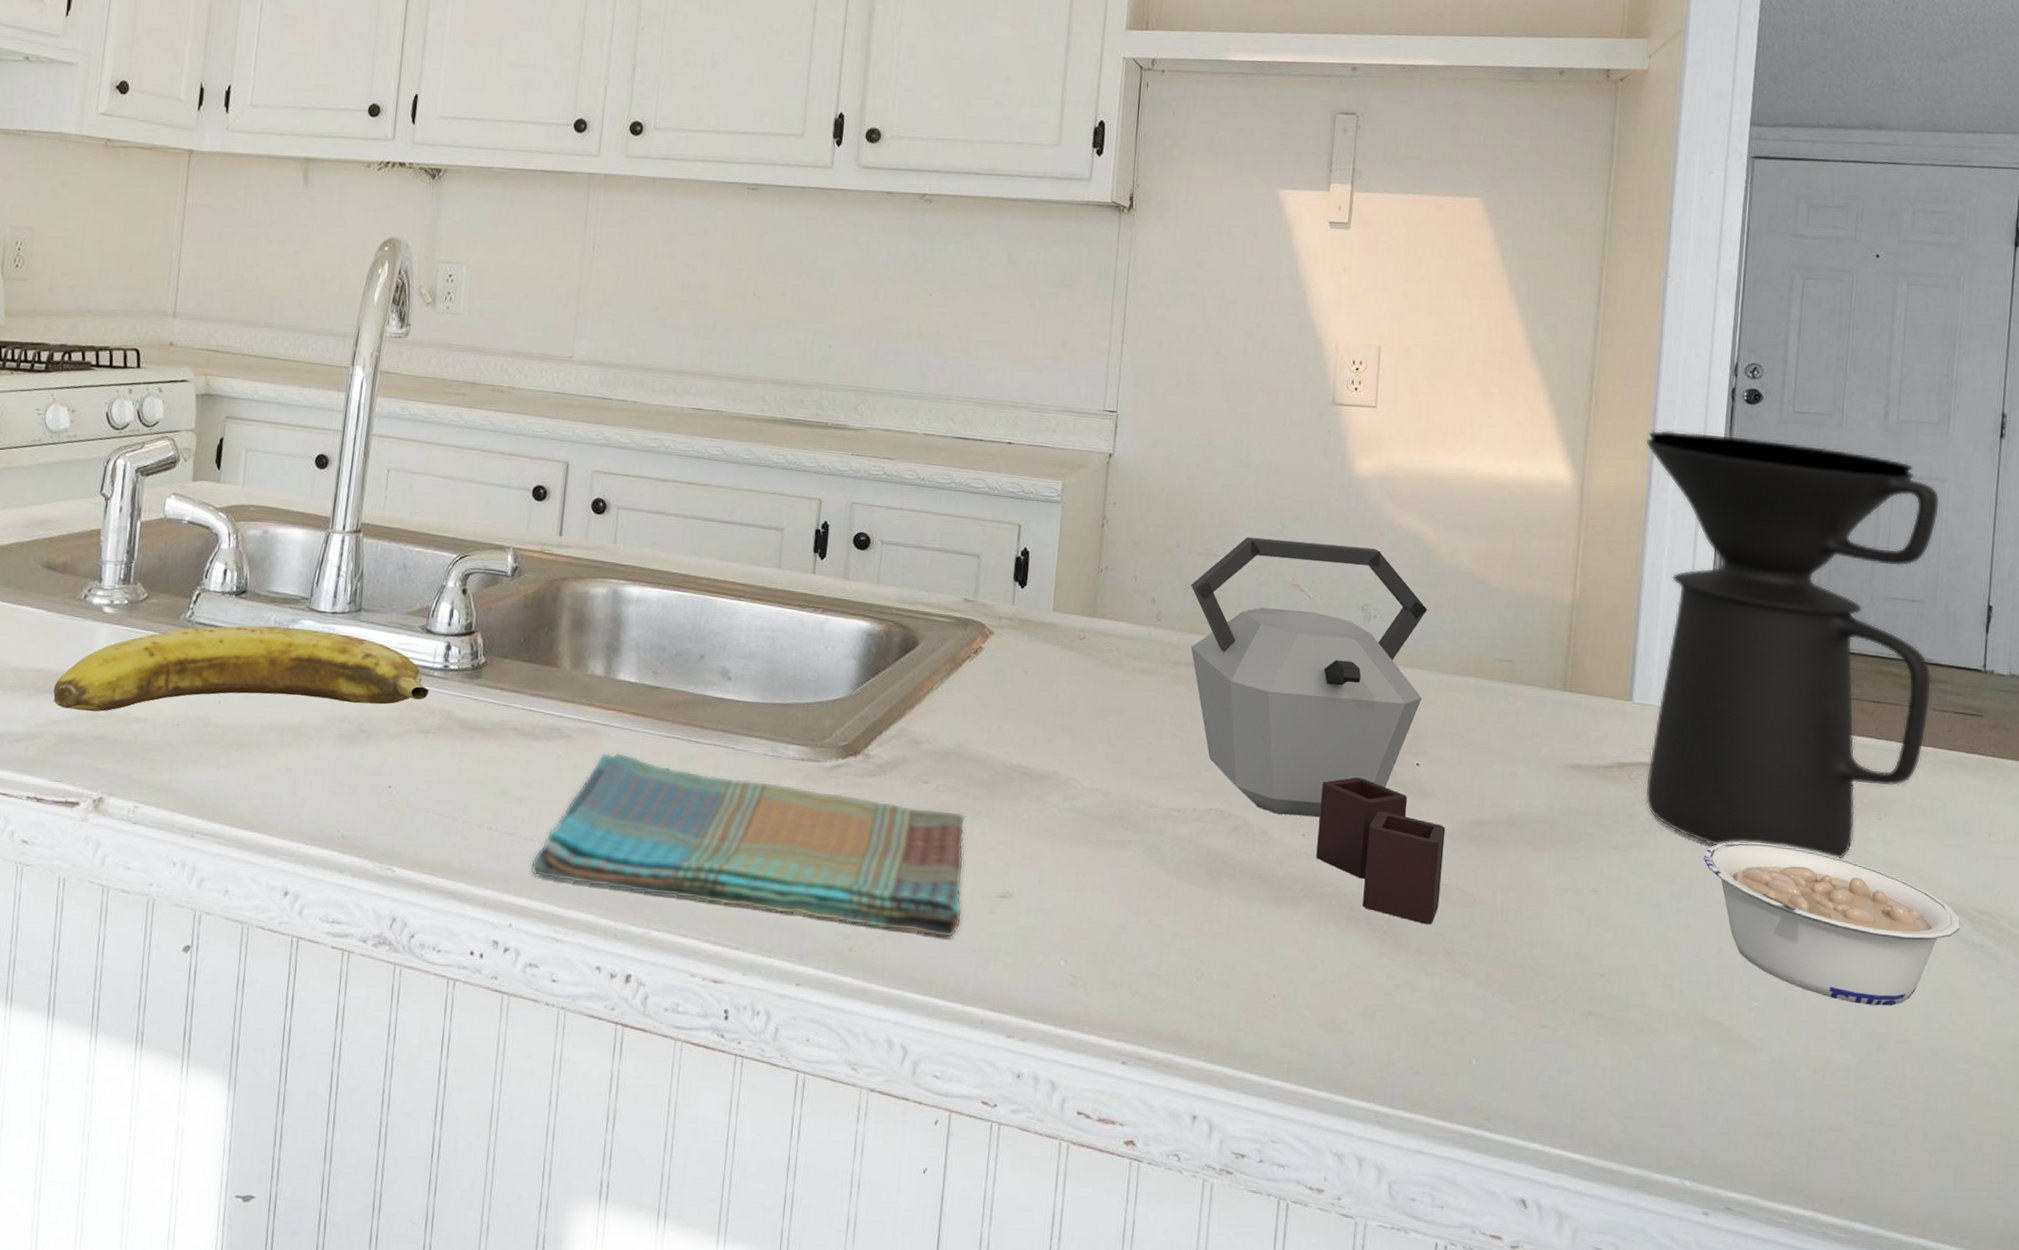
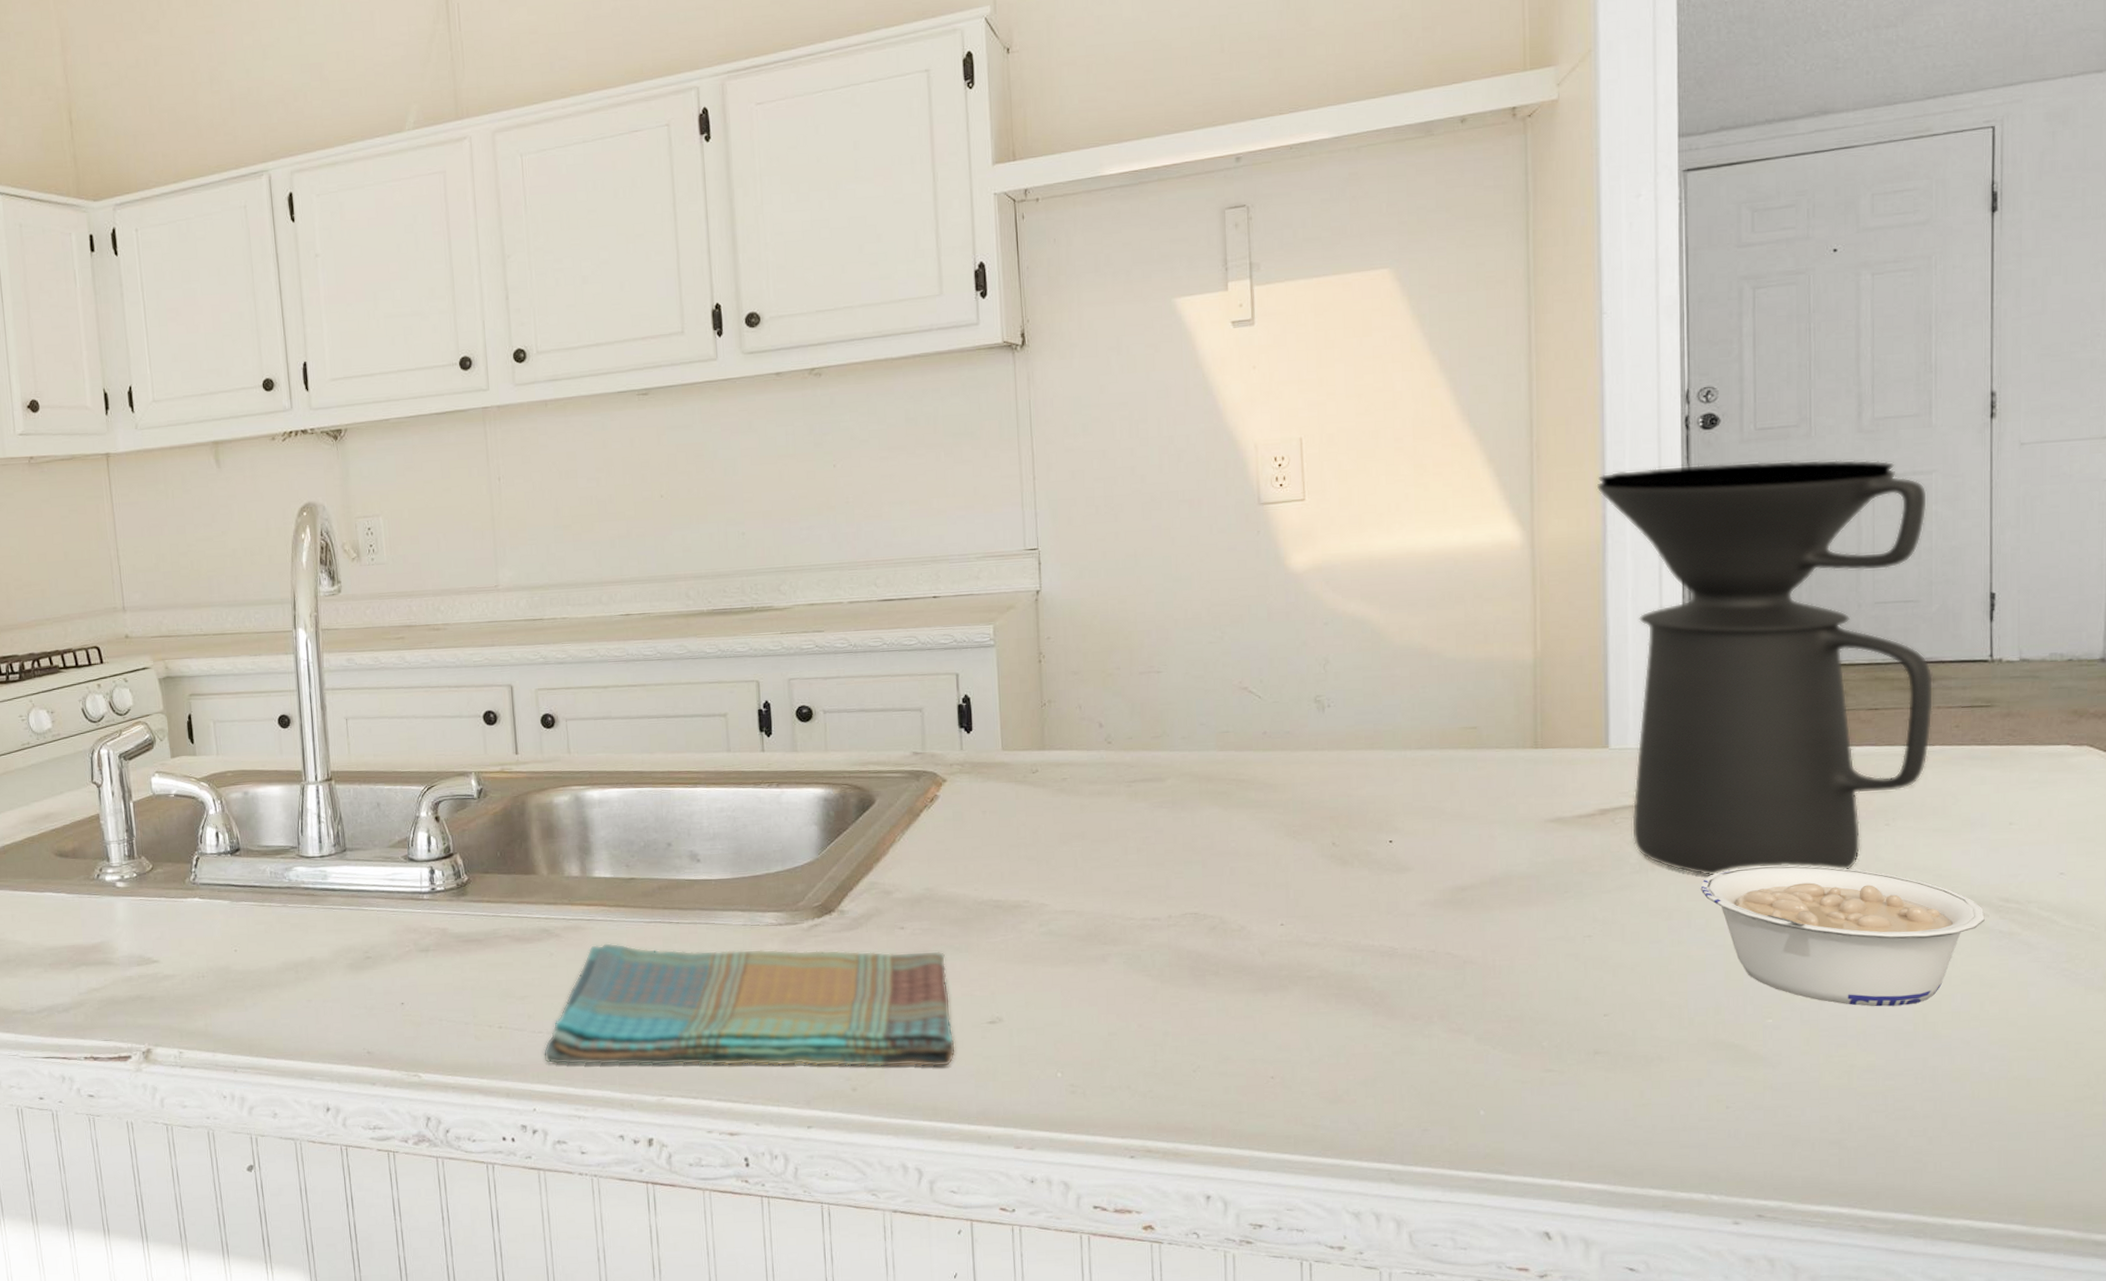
banana: present [53,625,430,712] -> none [87,874,422,977]
kettle: present [1190,536,1446,925] -> none [1136,640,1429,992]

